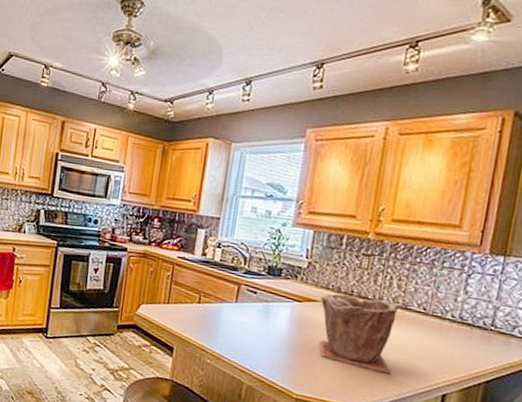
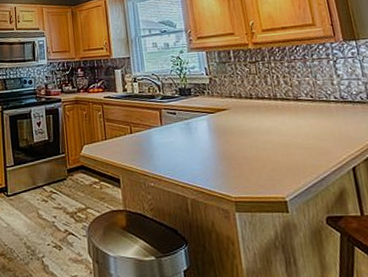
plant pot: present [318,293,400,374] -> none [228,96,304,160]

